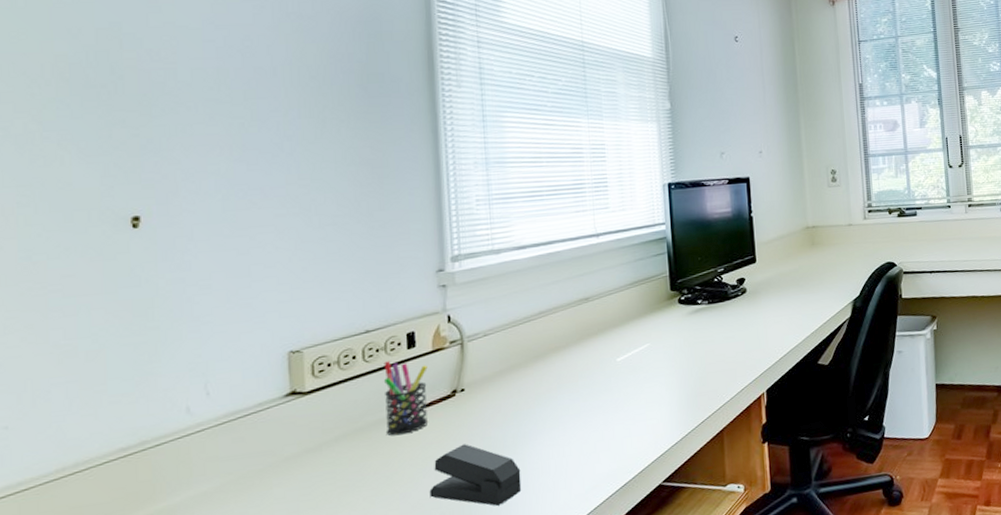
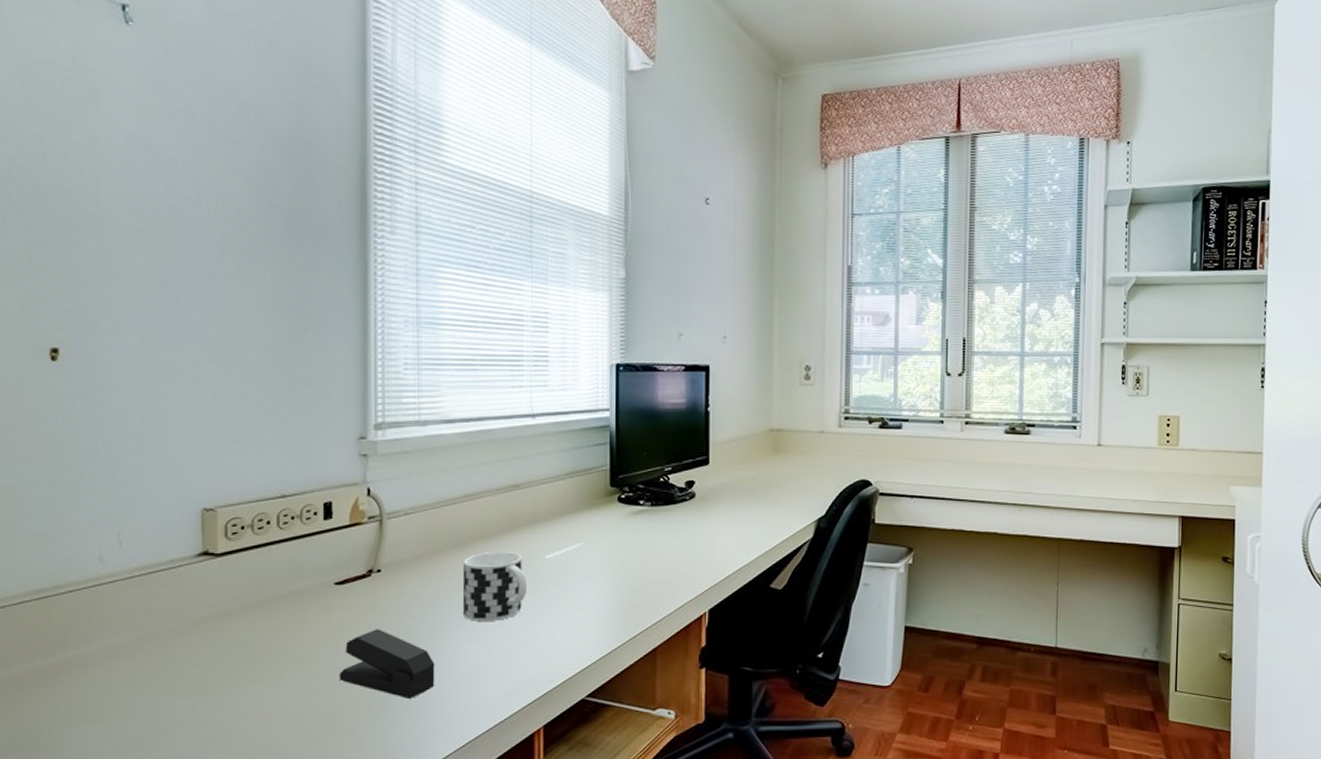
pen holder: present [384,361,429,436] -> none [297,531,344,611]
cup: none [541,358,603,426] -> present [462,551,528,623]

